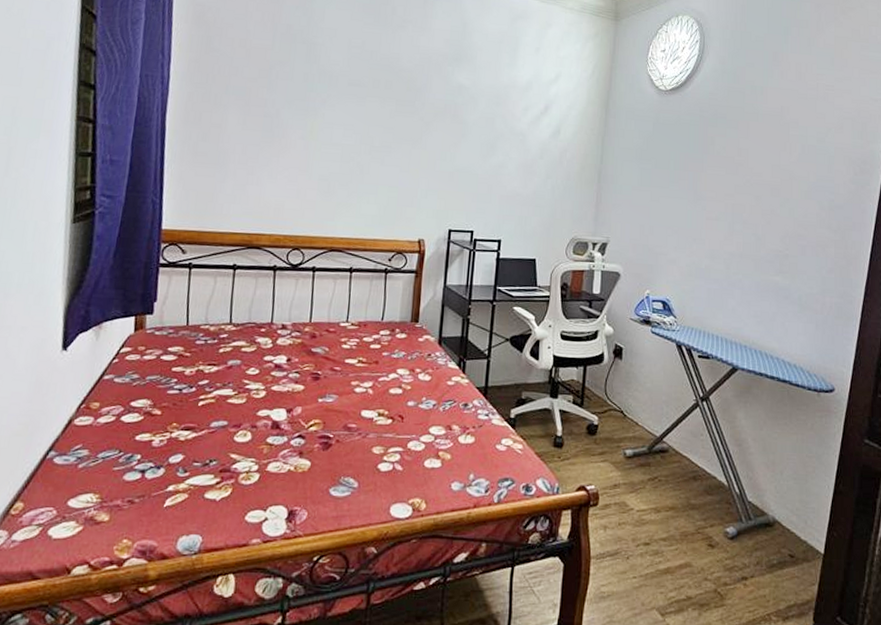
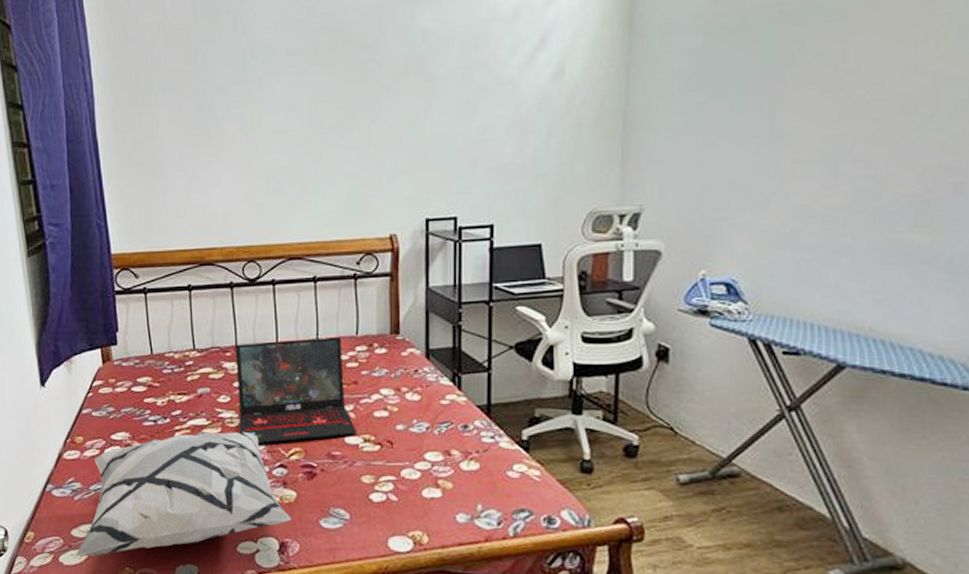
decorative pillow: none [68,401,303,530] -> present [75,431,292,558]
laptop: none [265,321,373,415] -> present [235,336,357,444]

